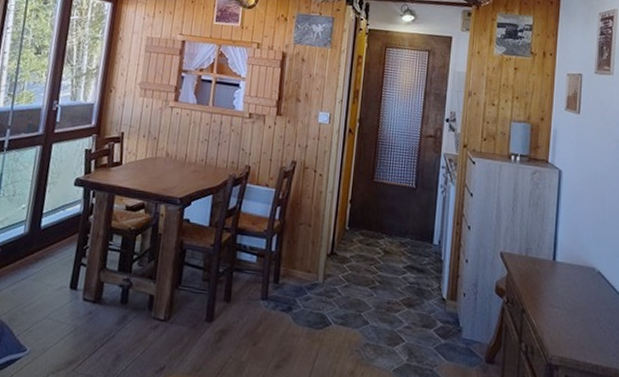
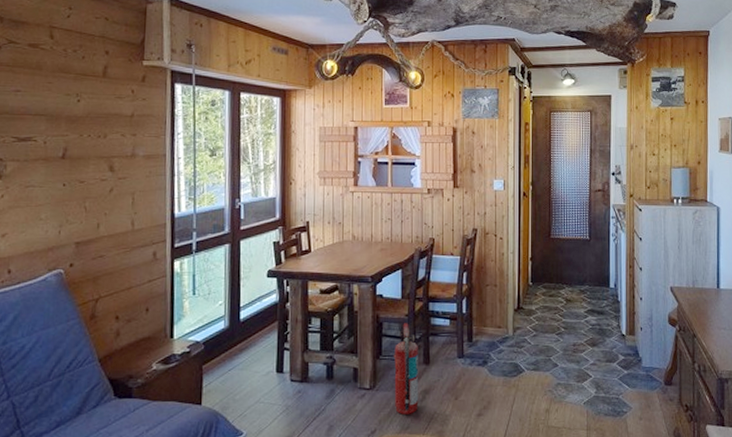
fire extinguisher: none [188,253,220,355] -> present [393,323,419,414]

